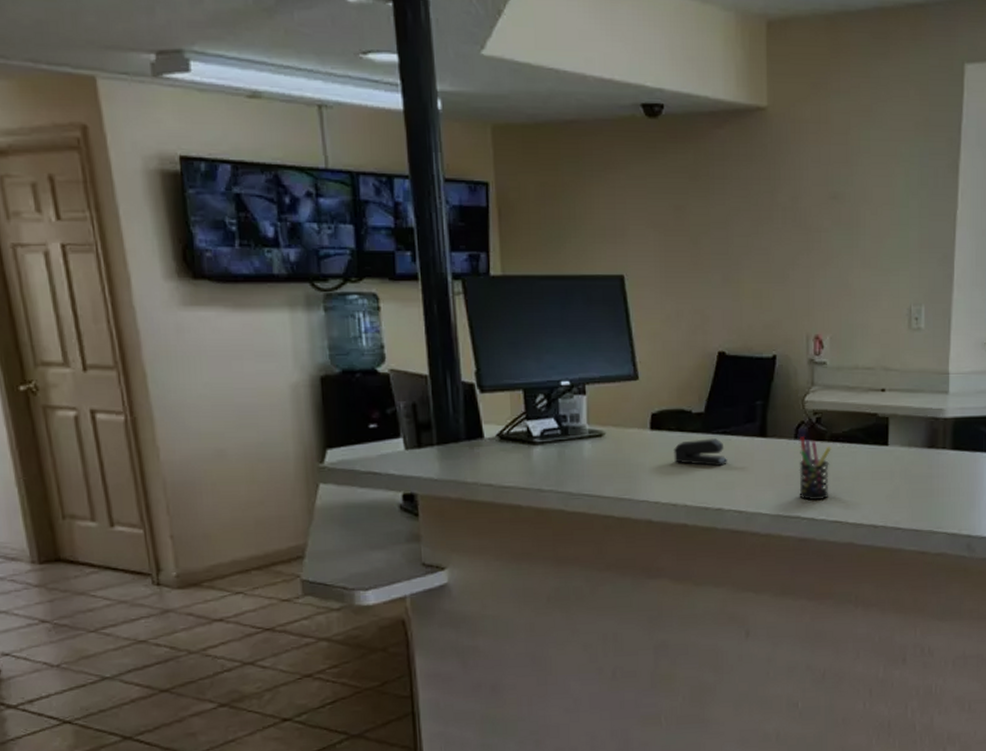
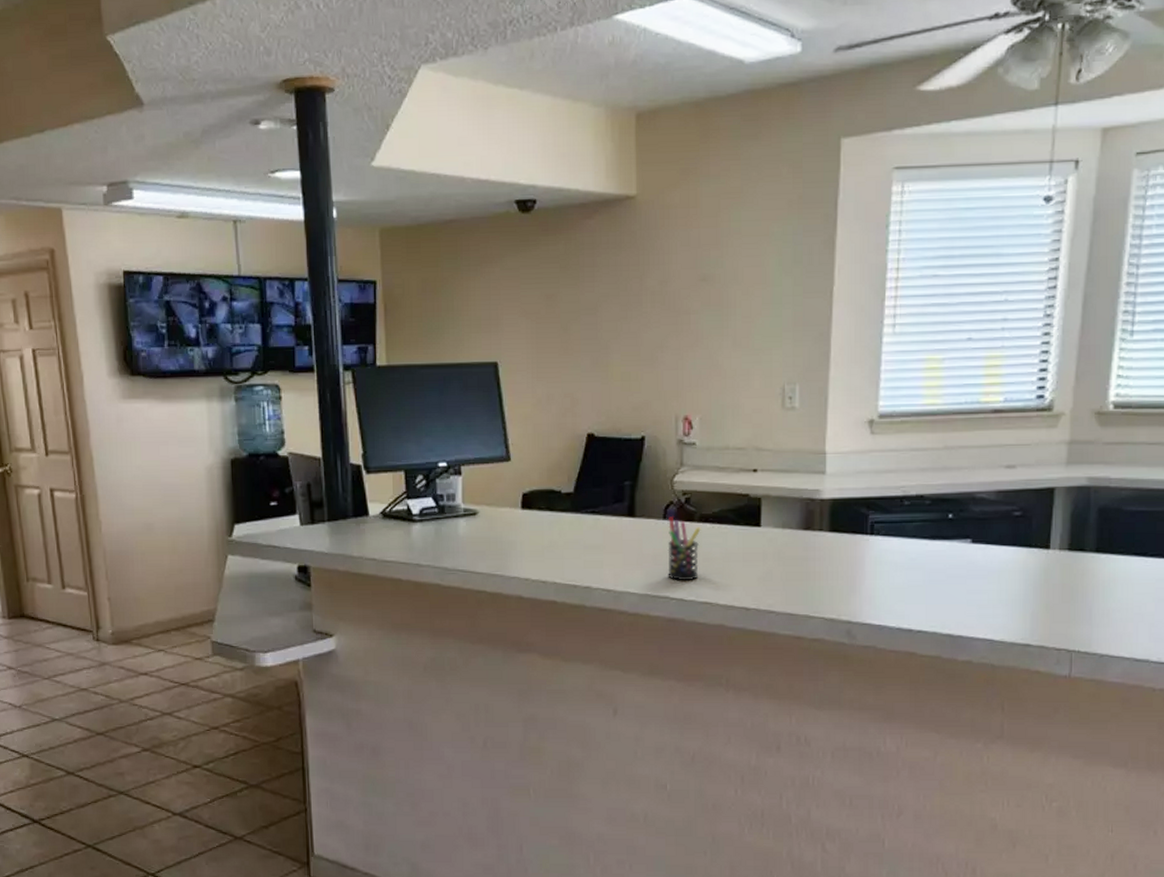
stapler: present [674,438,728,467] -> none [544,518,597,546]

